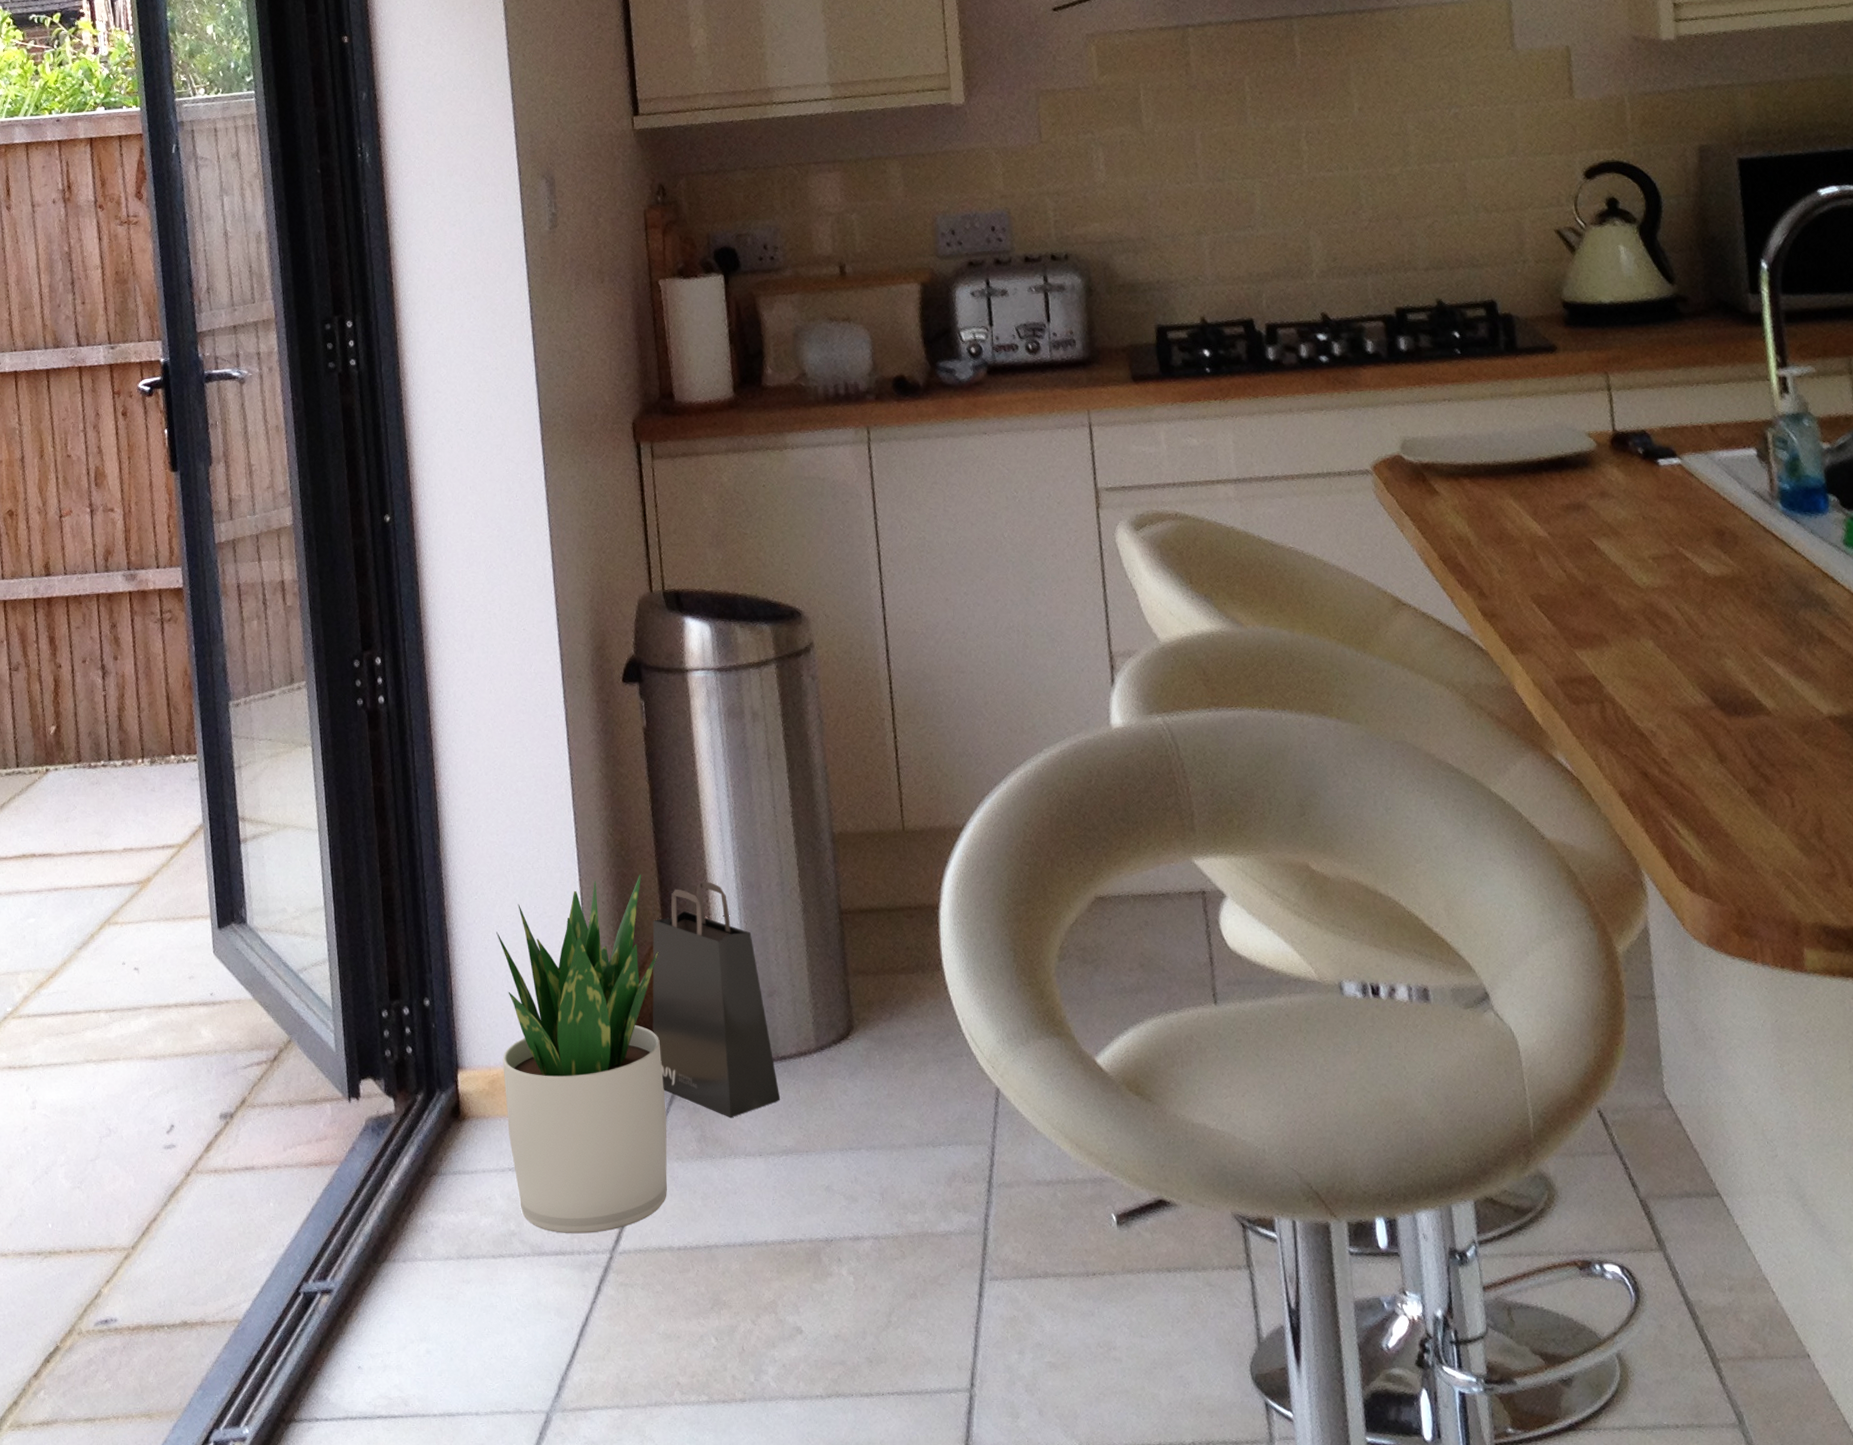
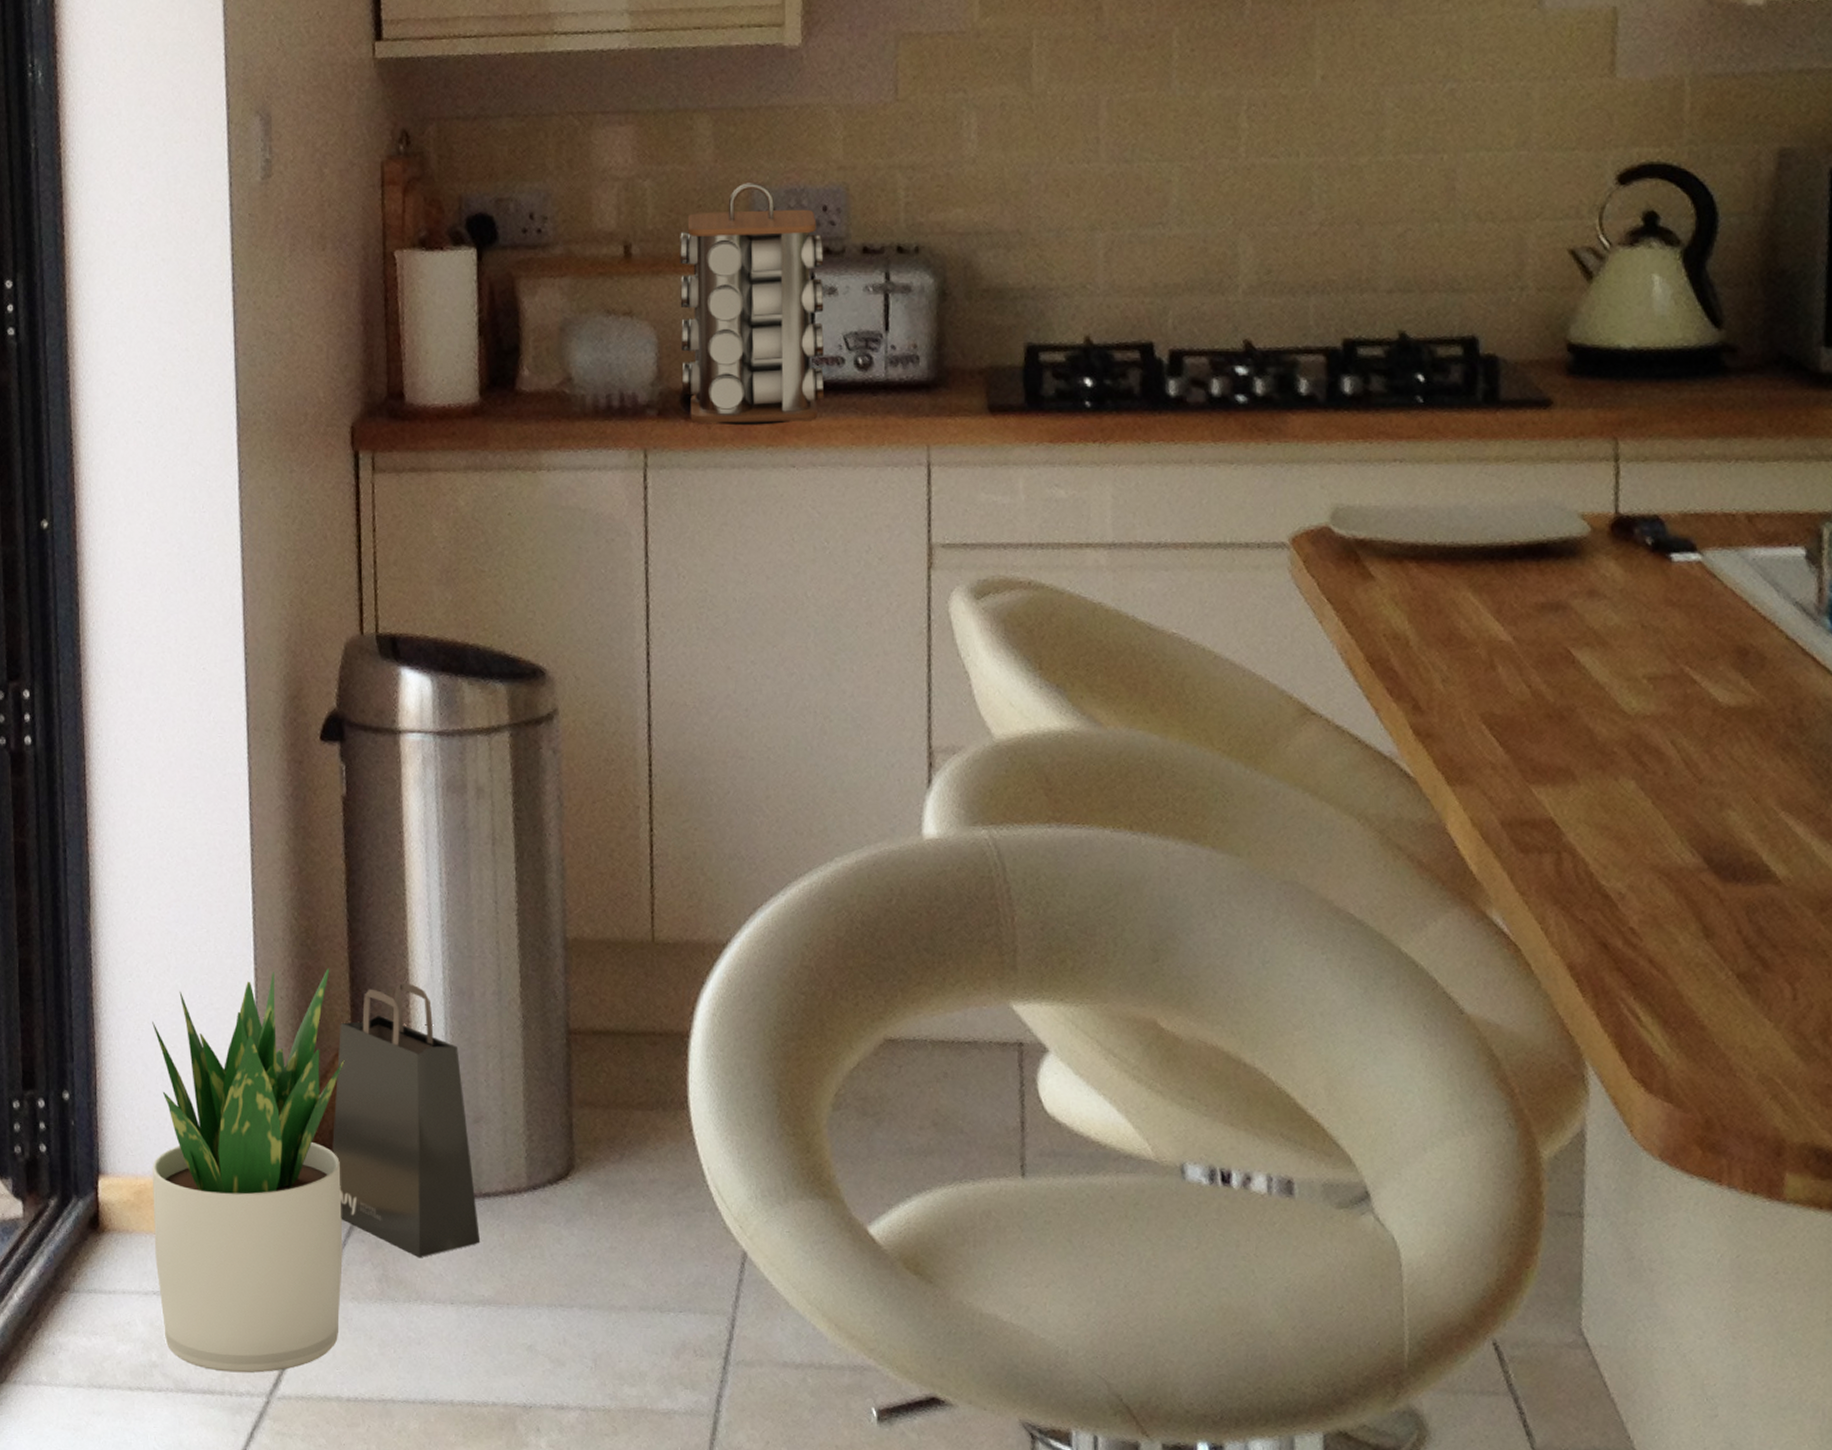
spice rack: none [882,211,1005,403] -> present [679,183,825,425]

